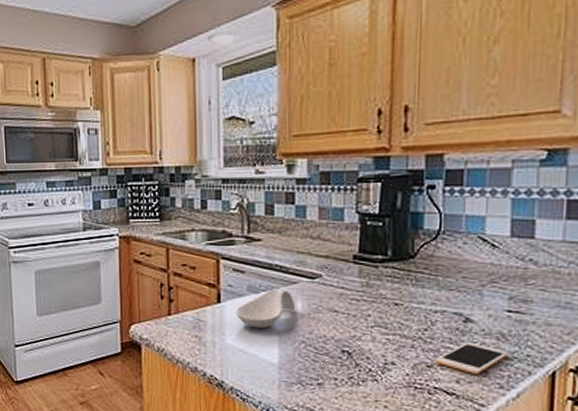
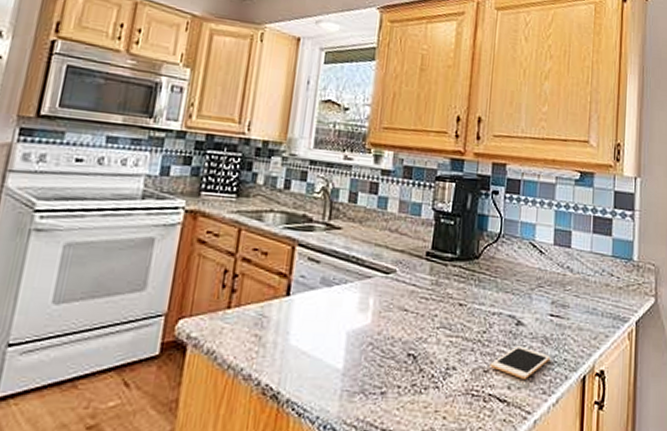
spoon rest: present [236,289,296,328] -> none [304,283,368,327]

